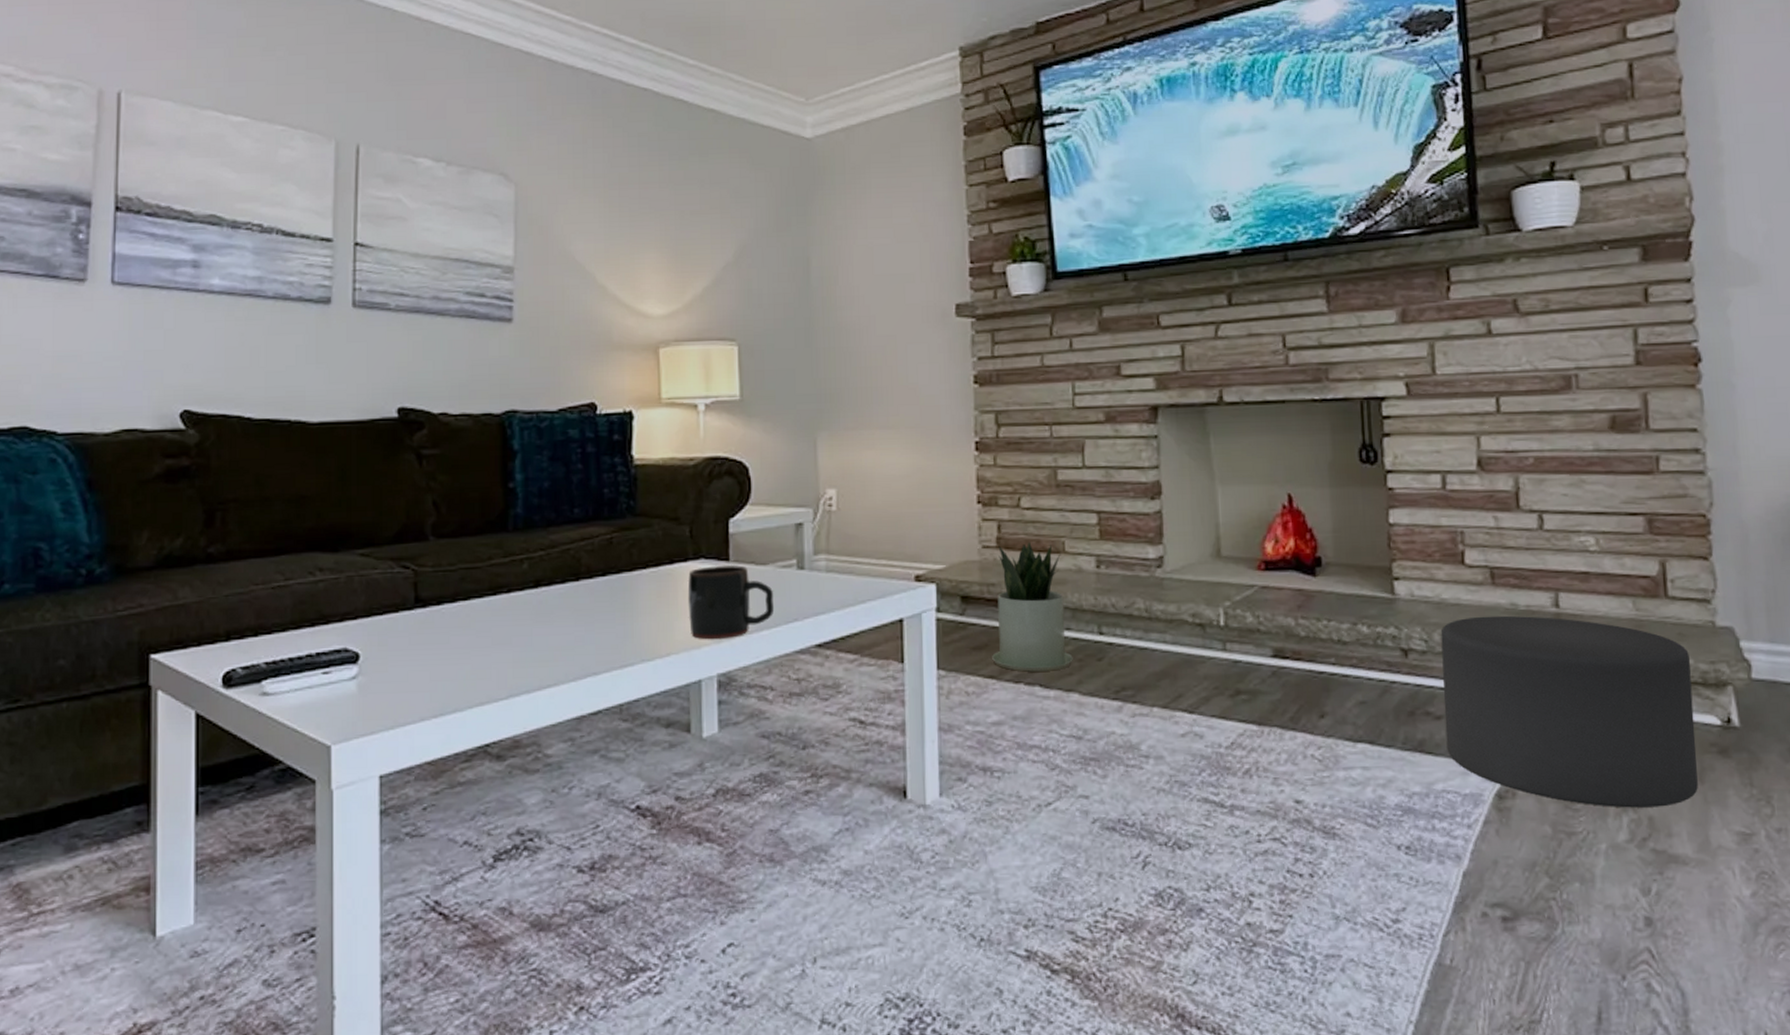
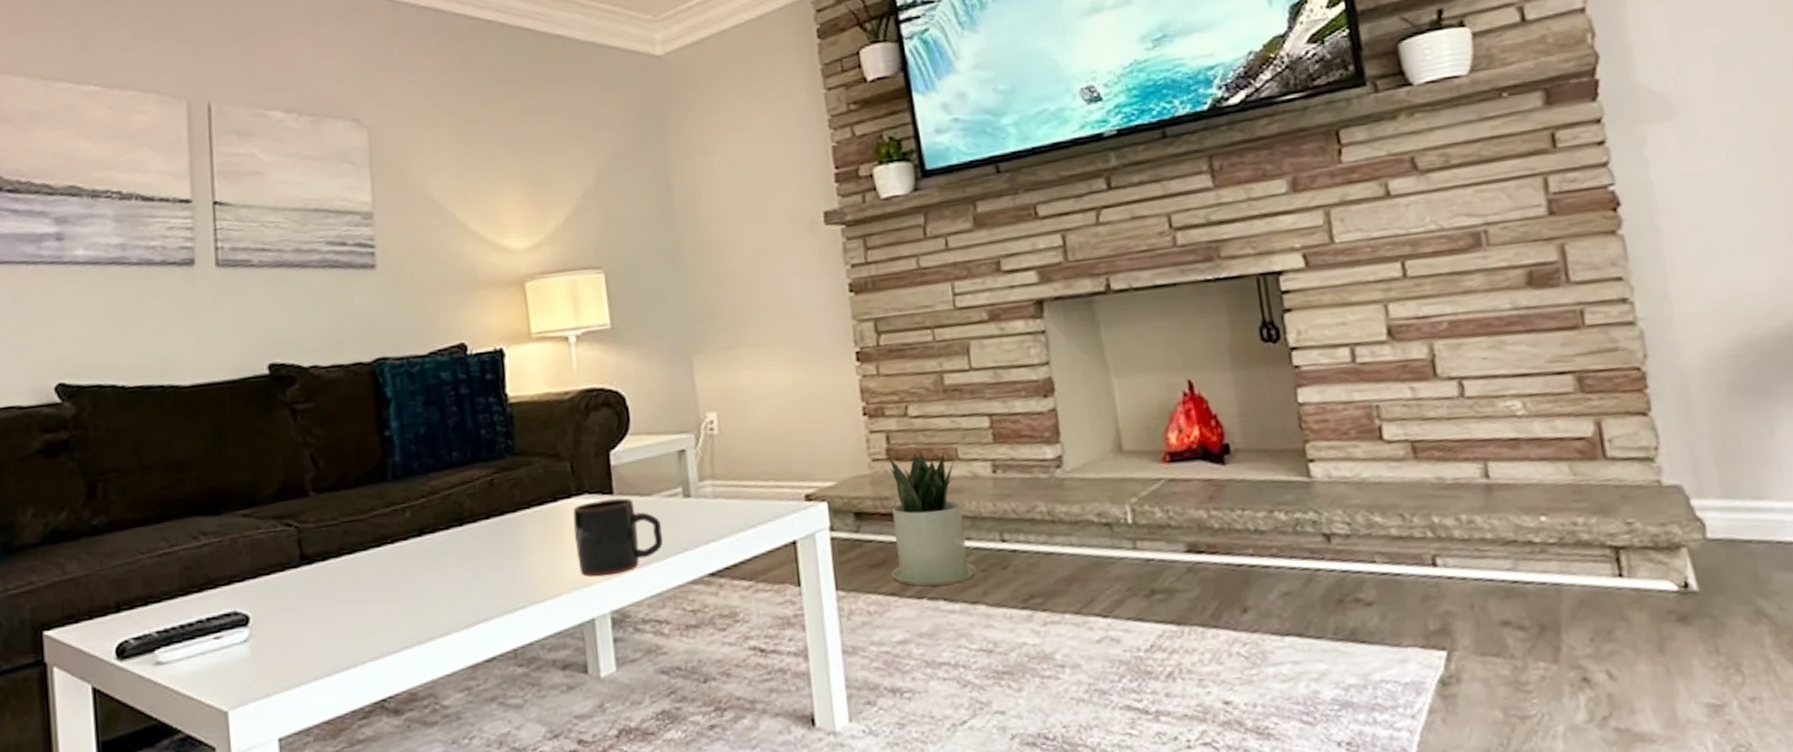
pouf: present [1440,615,1698,808] -> none [1363,489,1659,687]

